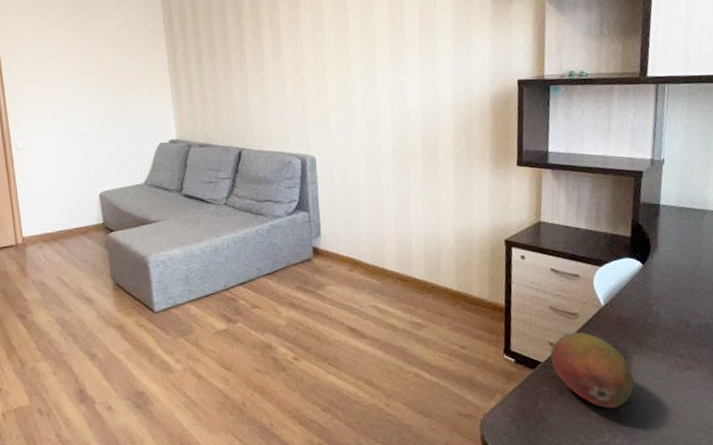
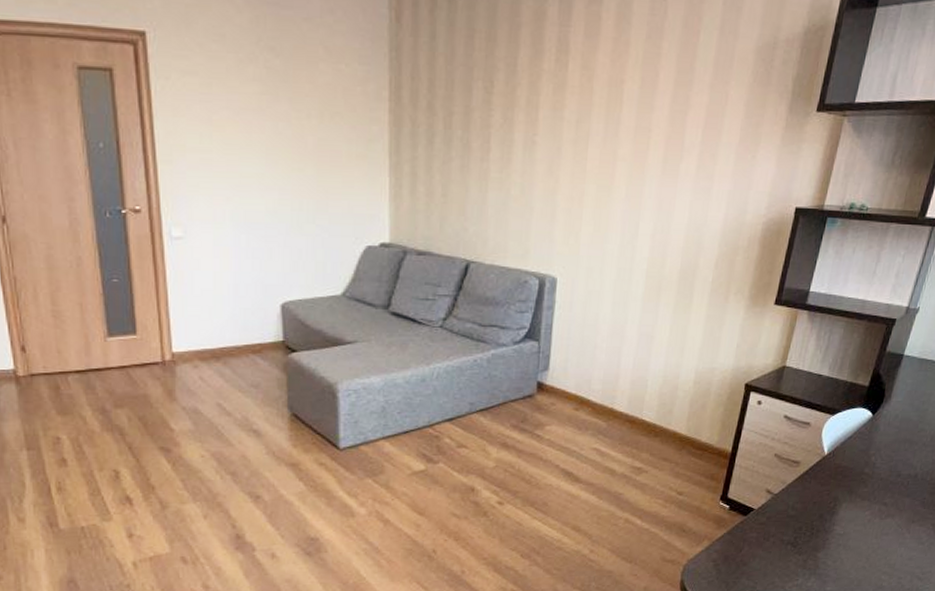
fruit: present [550,332,634,409] -> none [764,480,838,554]

